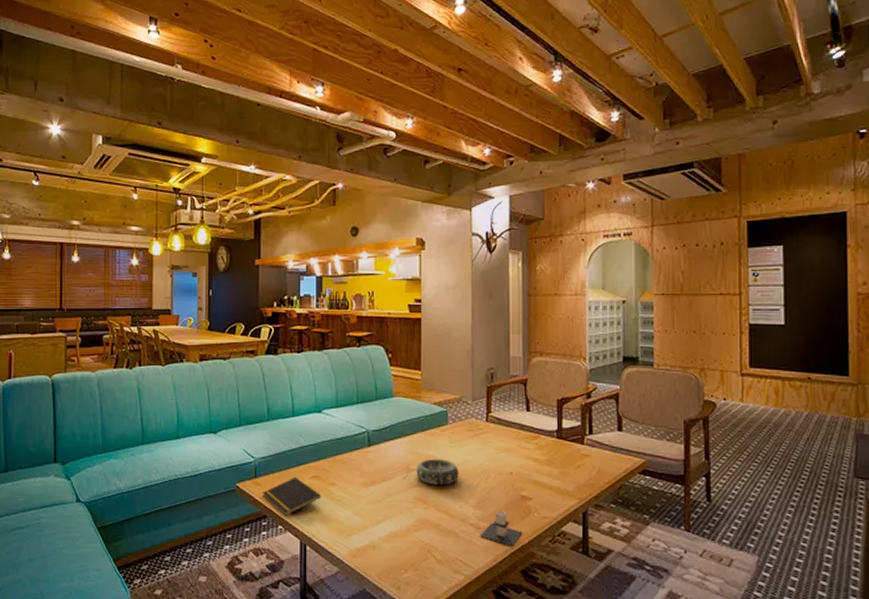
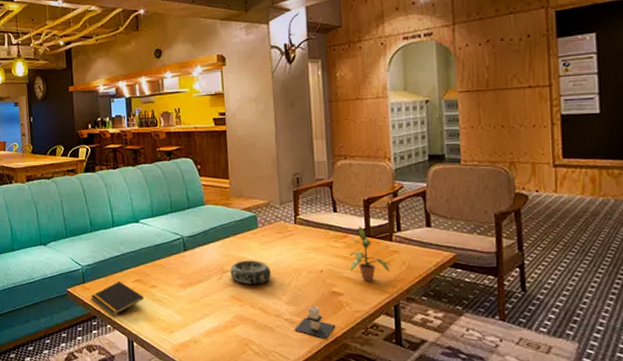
potted plant: none [541,427,582,486] -> present [350,226,392,281]

